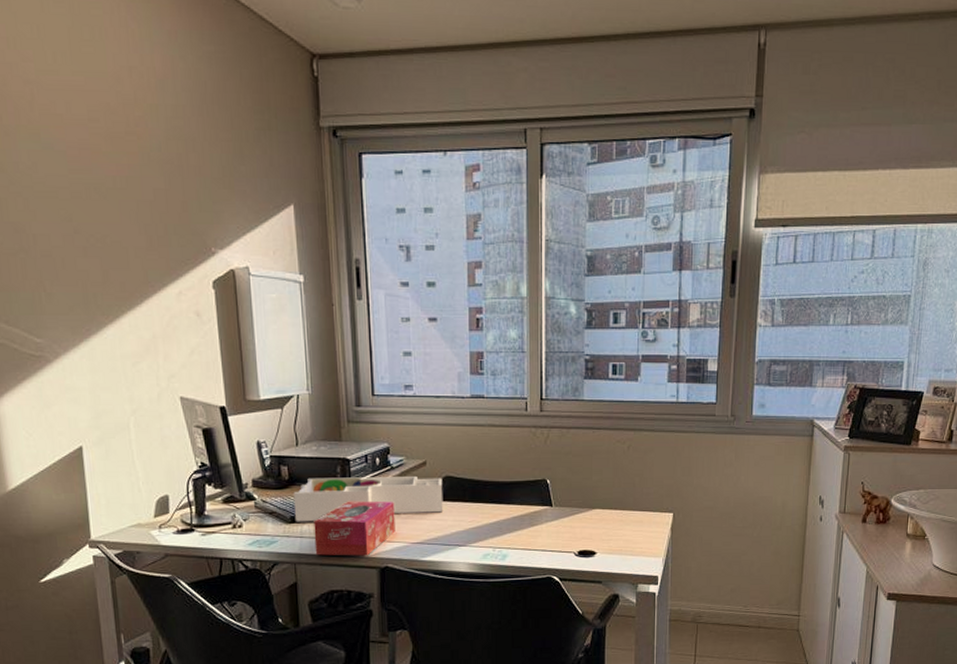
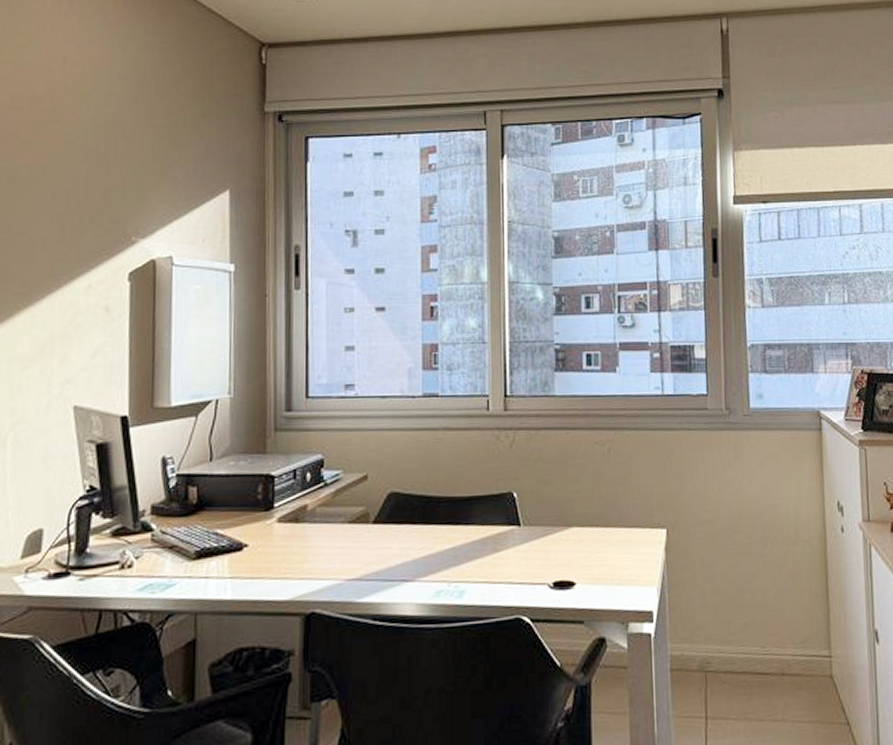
desk organizer: present [293,477,443,522] -> none [200,494,387,558]
tissue box: present [313,501,395,556] -> none [223,527,327,601]

